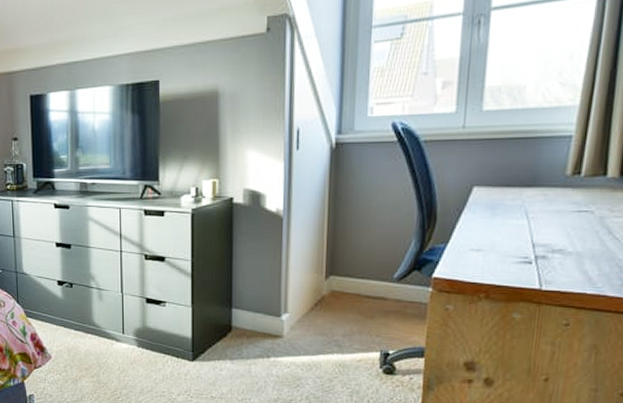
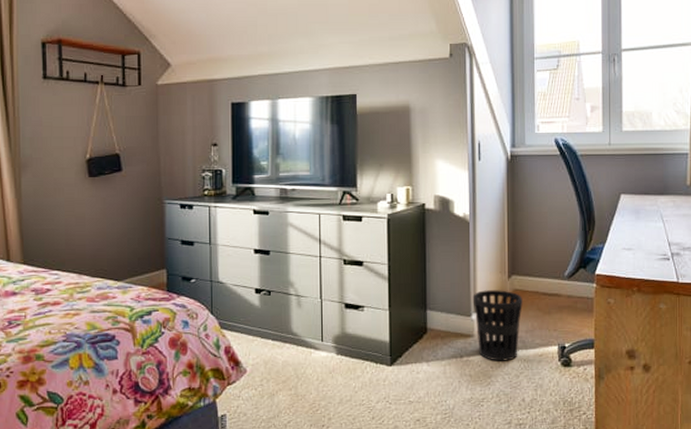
wastebasket: none [283,290,341,365] -> present [472,290,523,361]

